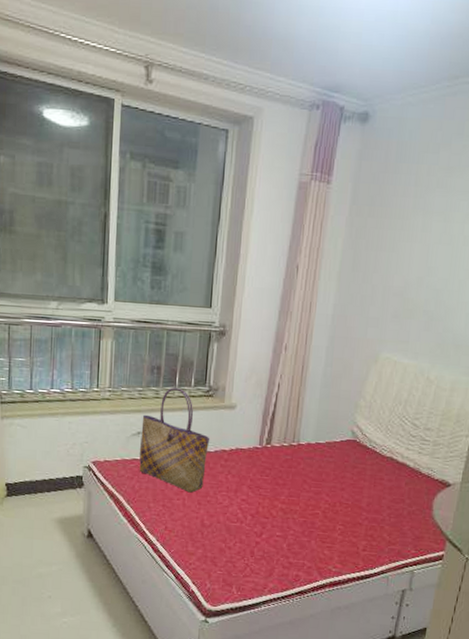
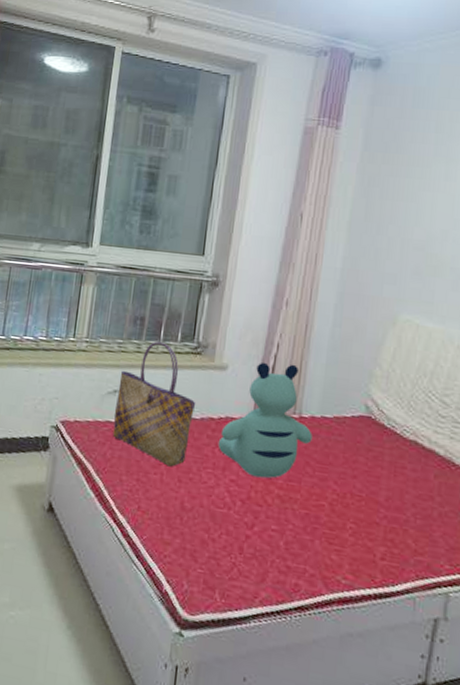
bear: none [230,400,309,496] -> present [217,362,313,479]

